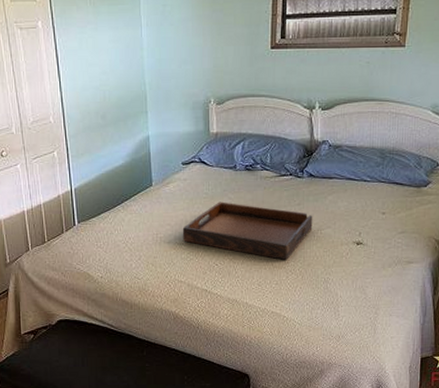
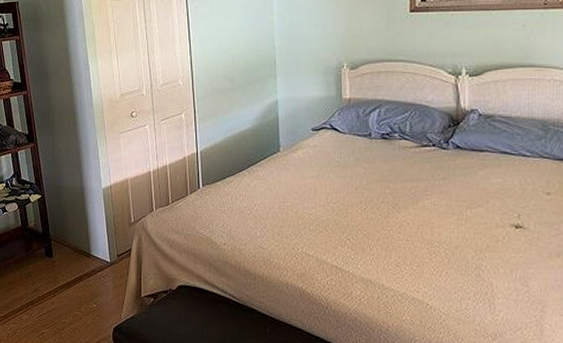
serving tray: present [182,201,313,261] -> none [311,171,461,241]

